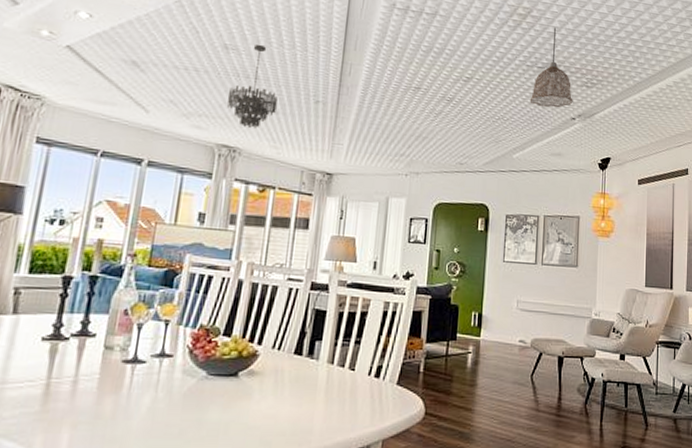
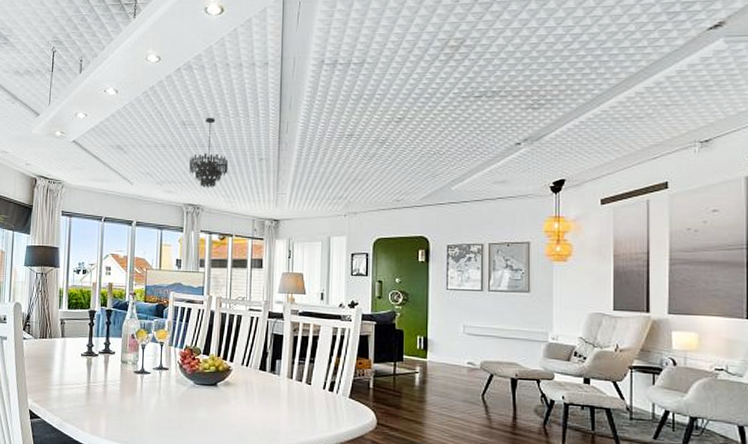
pendant lamp: present [529,27,573,108] -> none [467,53,517,137]

